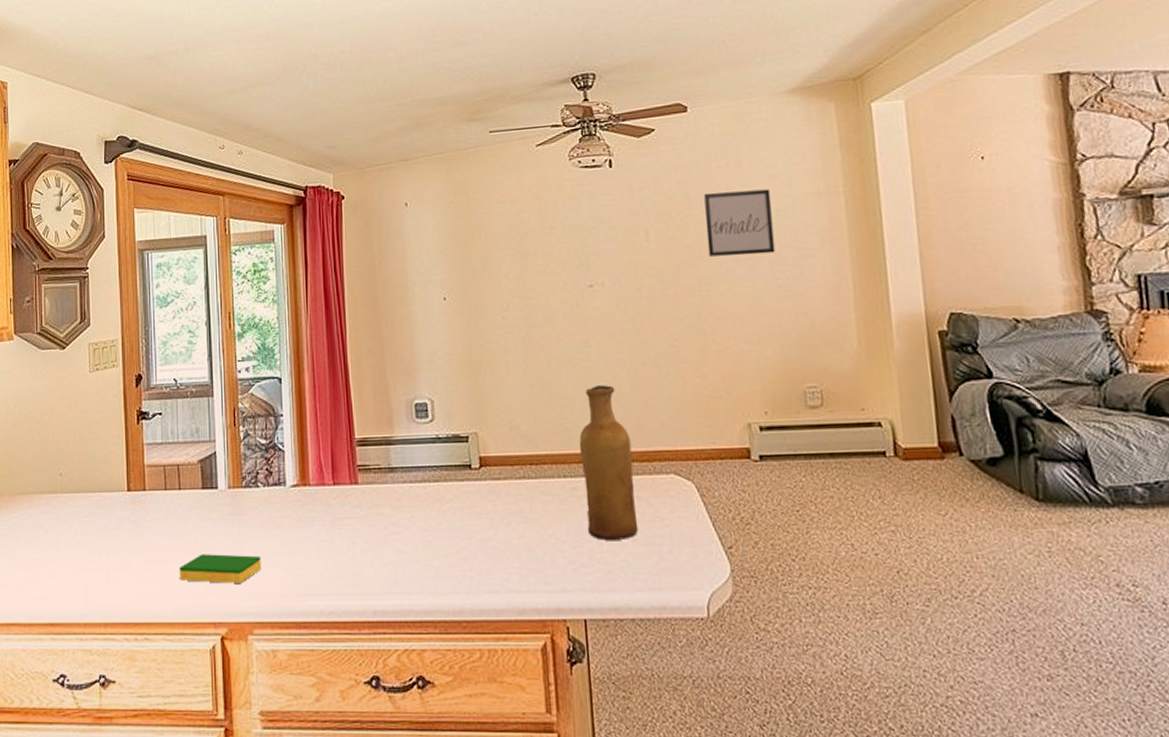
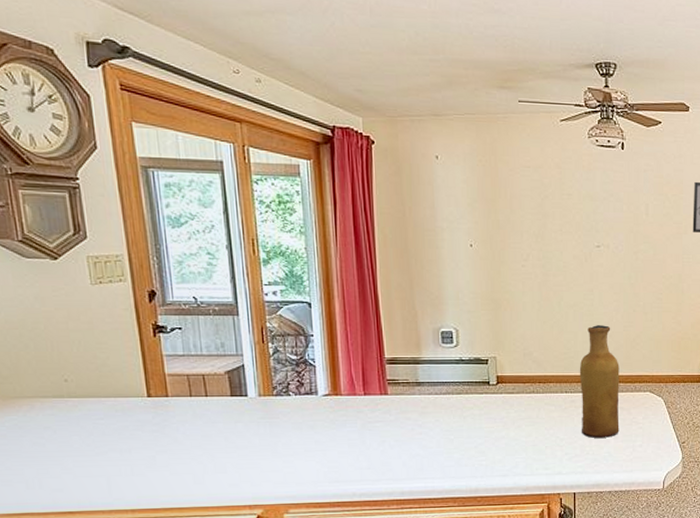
dish sponge: present [179,554,261,583] -> none [210,450,295,474]

